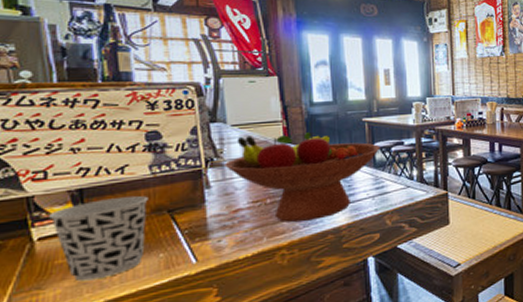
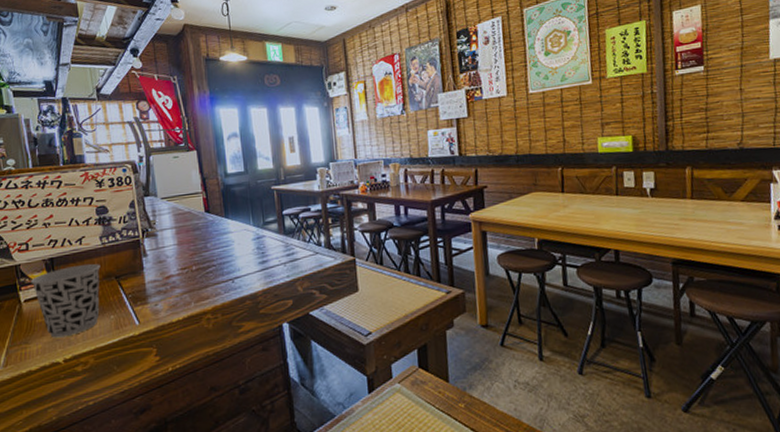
fruit bowl: present [225,131,381,223] -> none [157,201,289,289]

